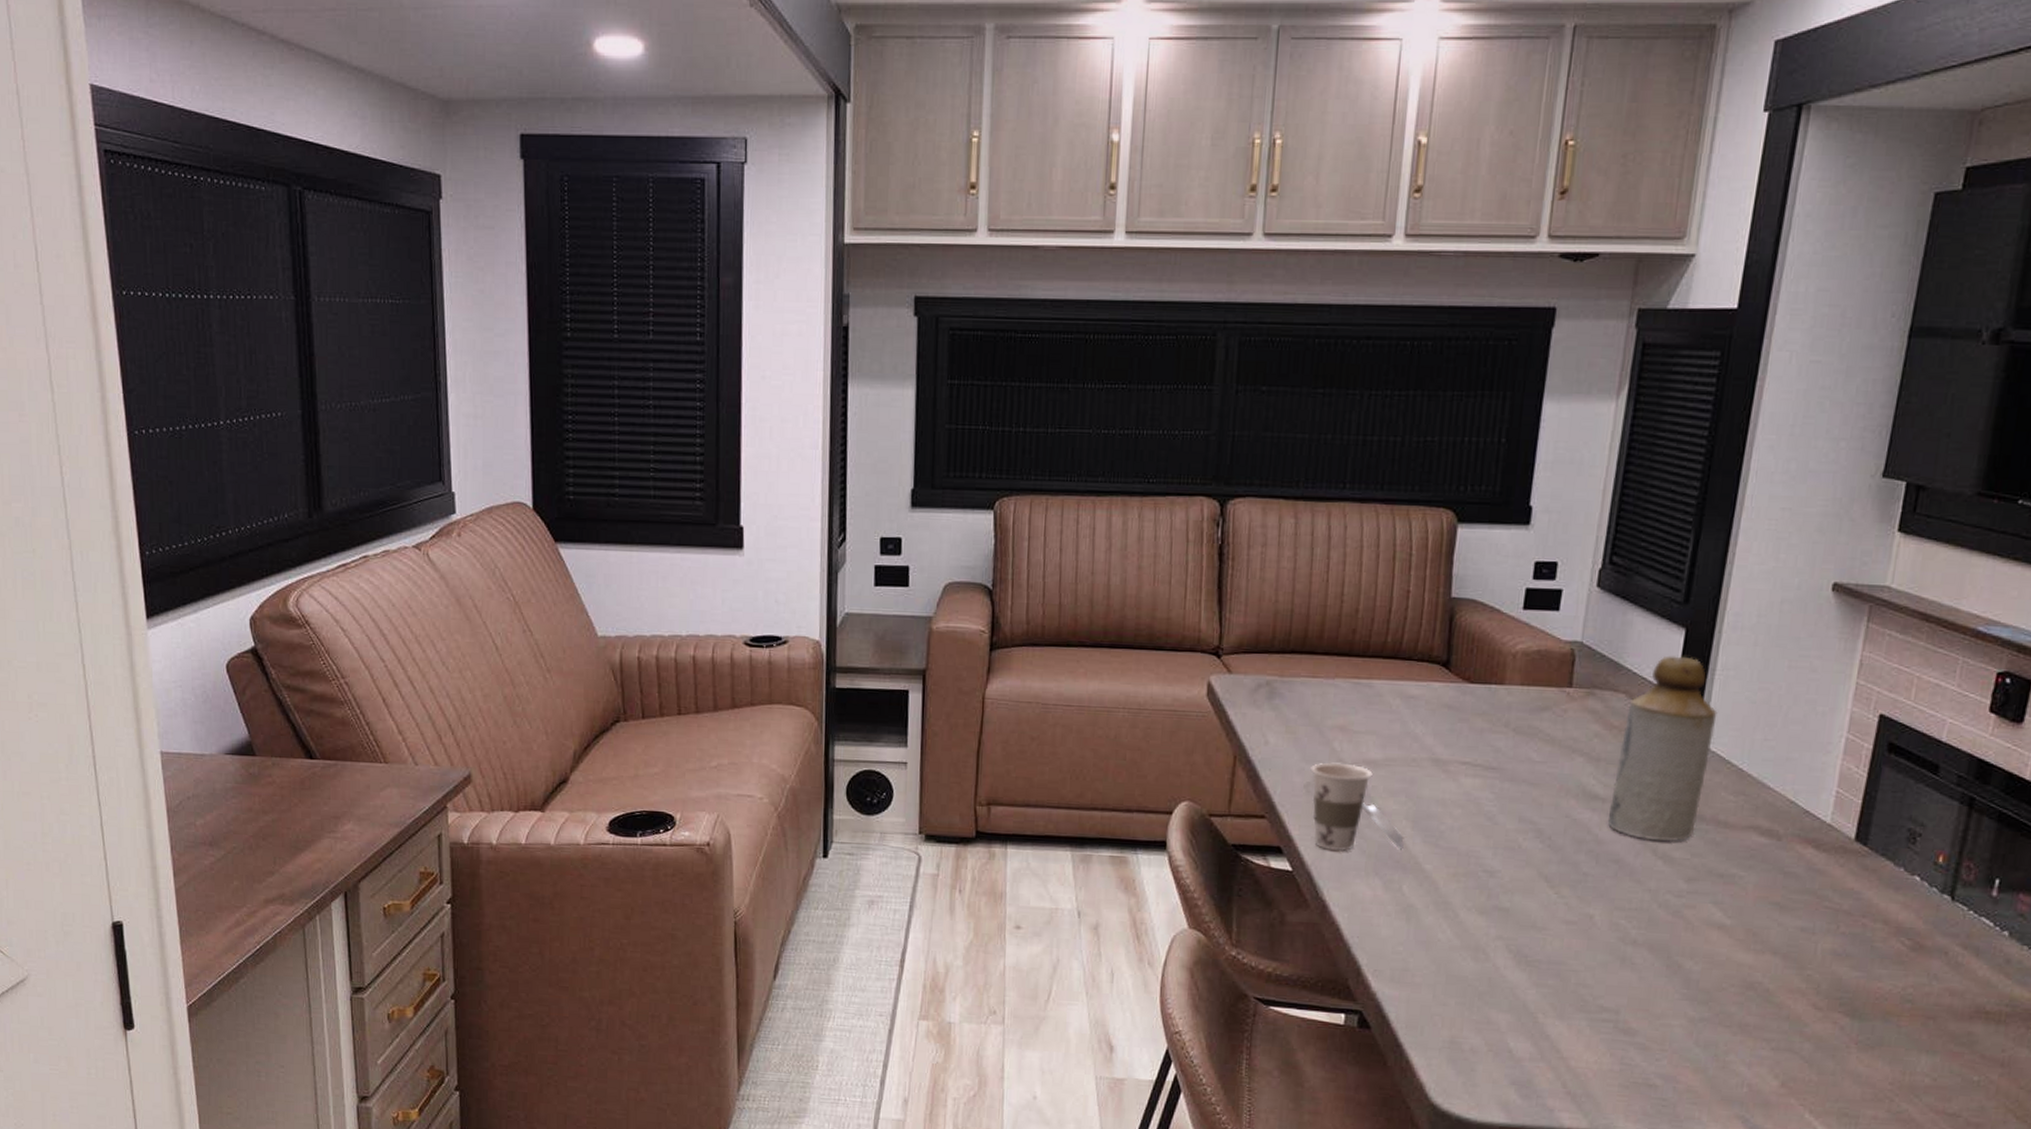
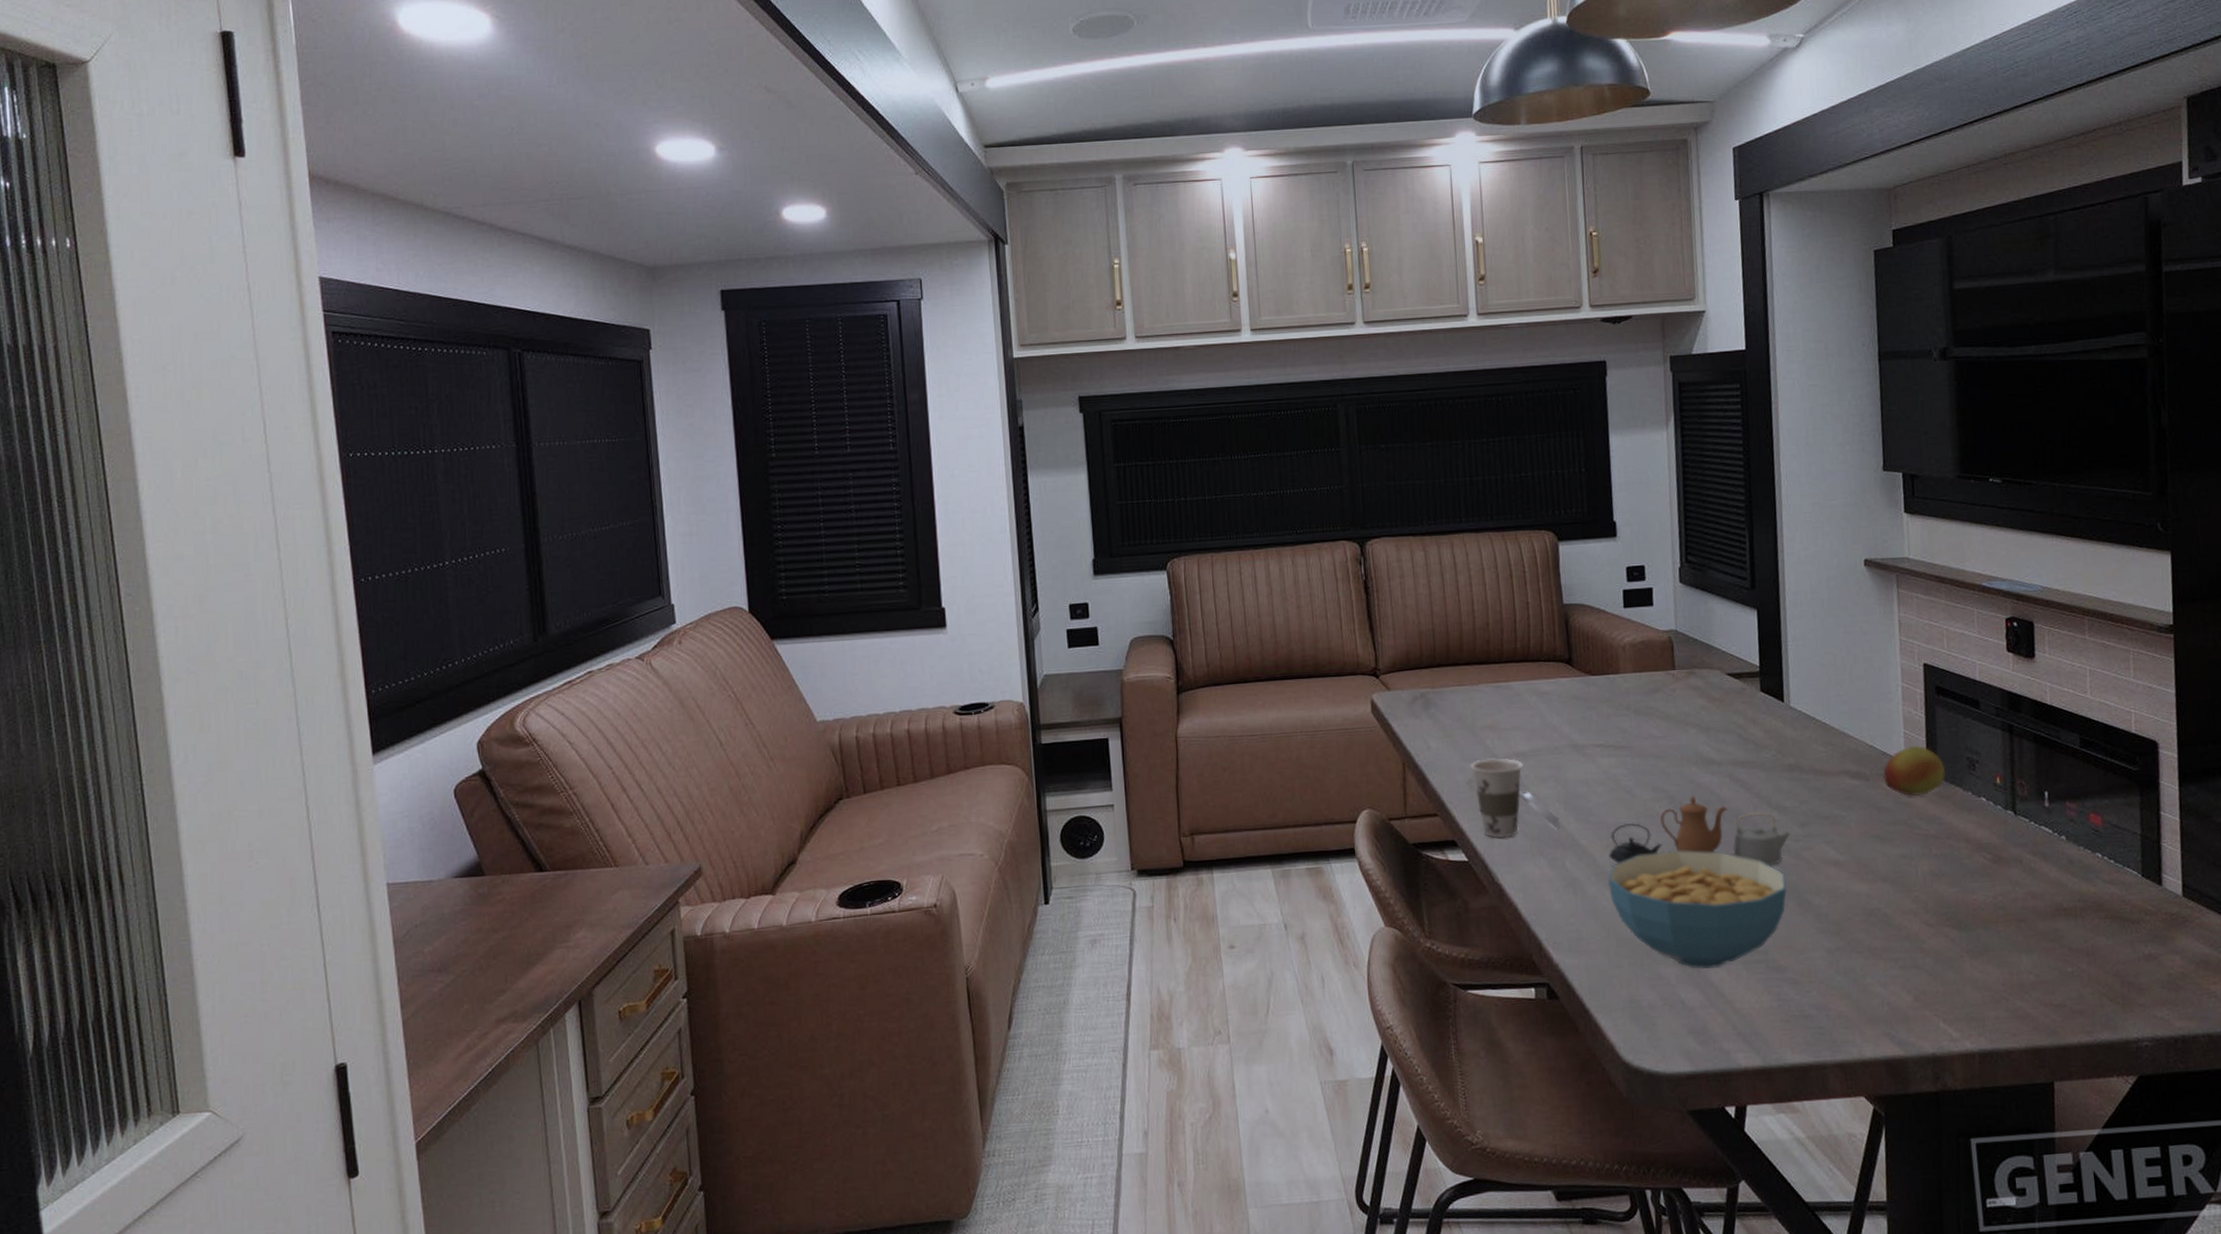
cereal bowl: none [1447,888,1658,1021] -> present [1607,850,1787,969]
teapot: none [1454,832,1674,921] -> present [1609,796,1791,866]
bottle: present [1607,655,1717,842] -> none [1723,633,1798,794]
fruit: none [1800,808,1879,865] -> present [1883,746,1946,796]

